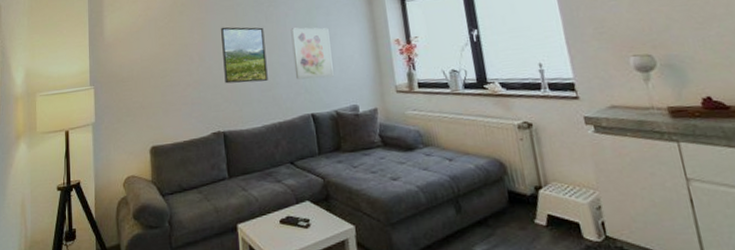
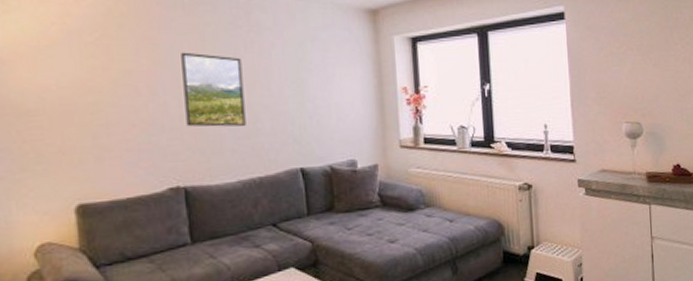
wall art: present [291,27,334,80] -> none [277,62,329,127]

